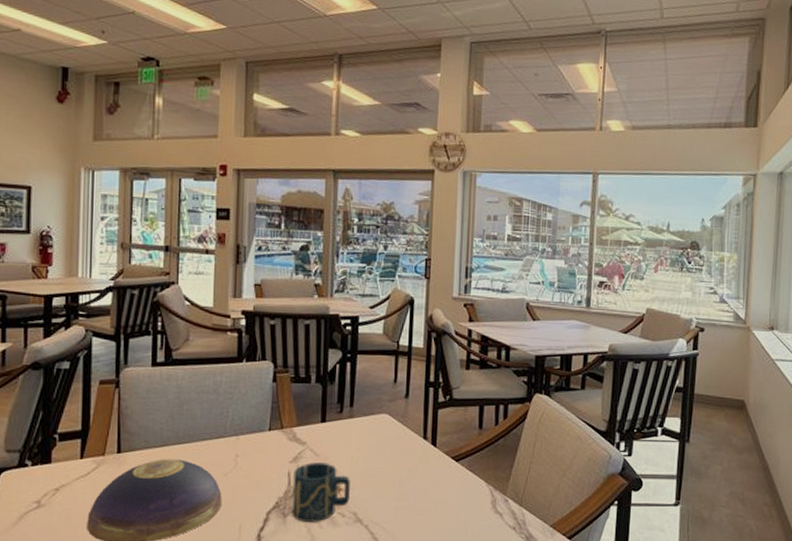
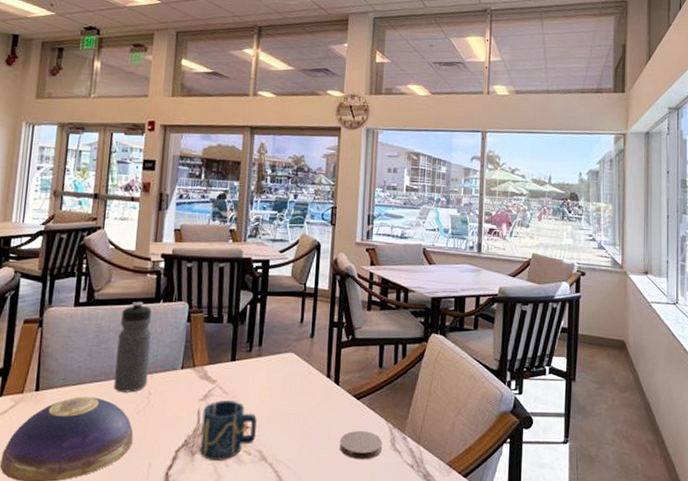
water bottle: none [199,361,236,455] -> present [114,302,152,393]
coaster: none [437,492,483,522] -> present [339,430,383,460]

